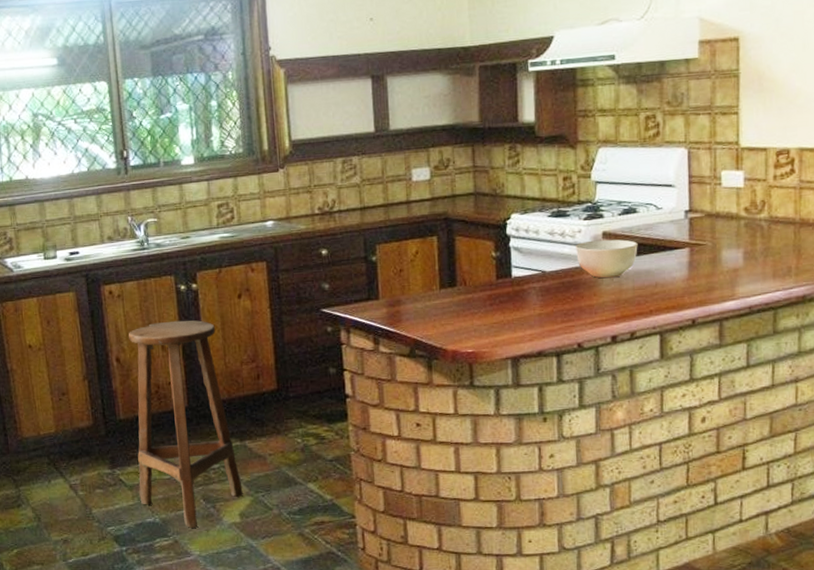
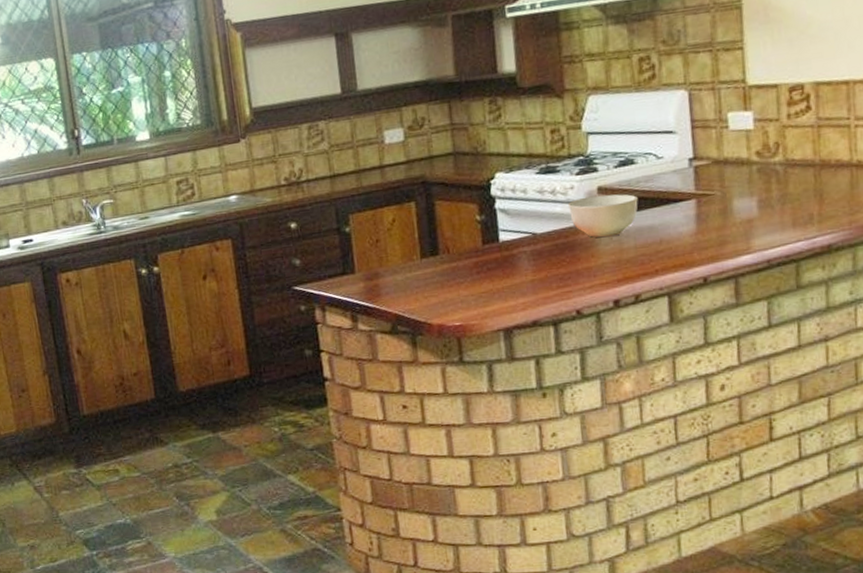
bar stool: present [129,320,244,528] -> none [89,305,220,528]

